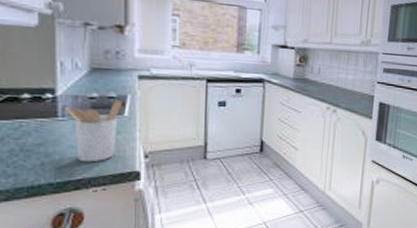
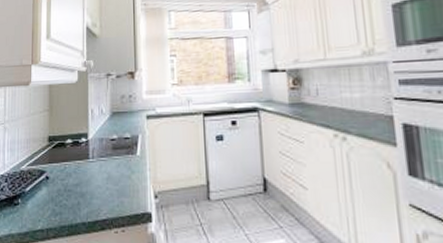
utensil holder: present [64,100,122,163] -> none [94,140,135,203]

